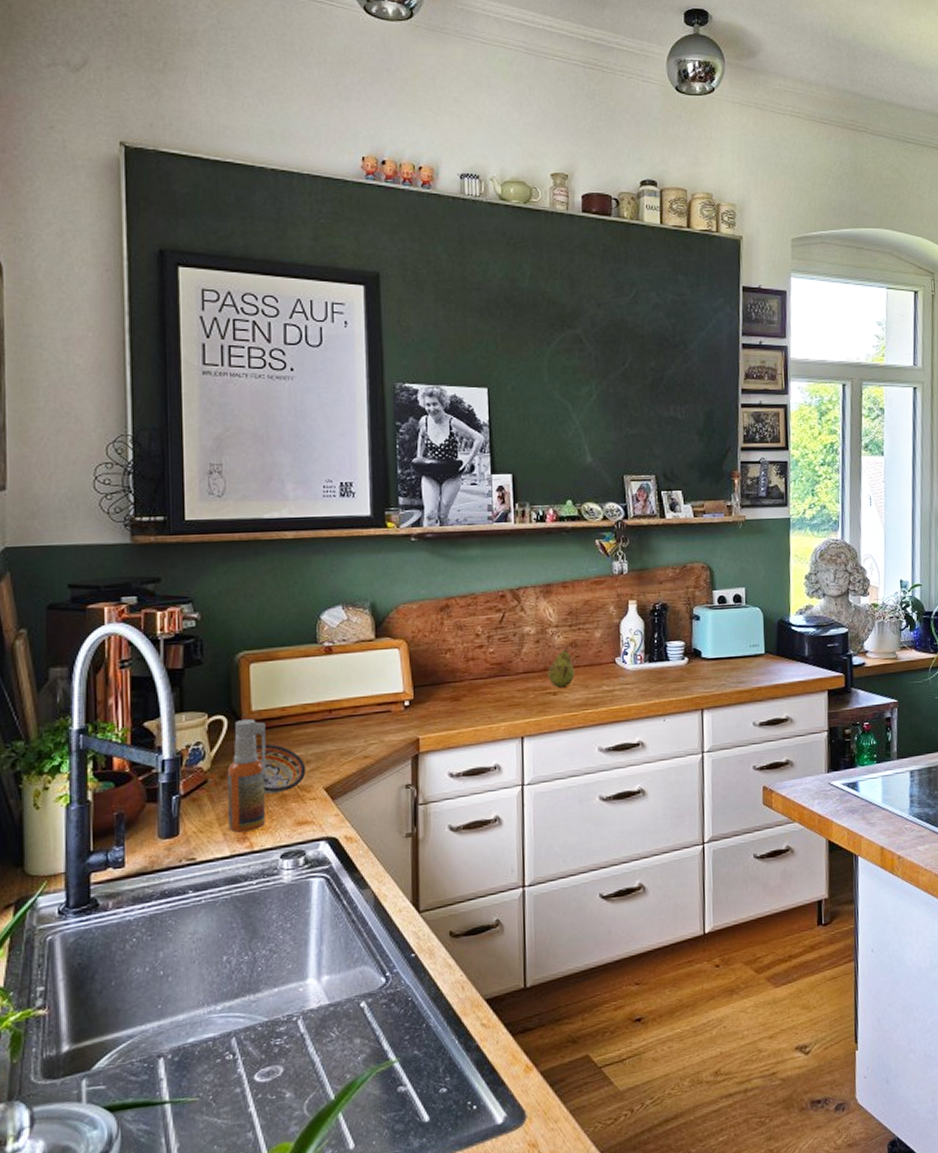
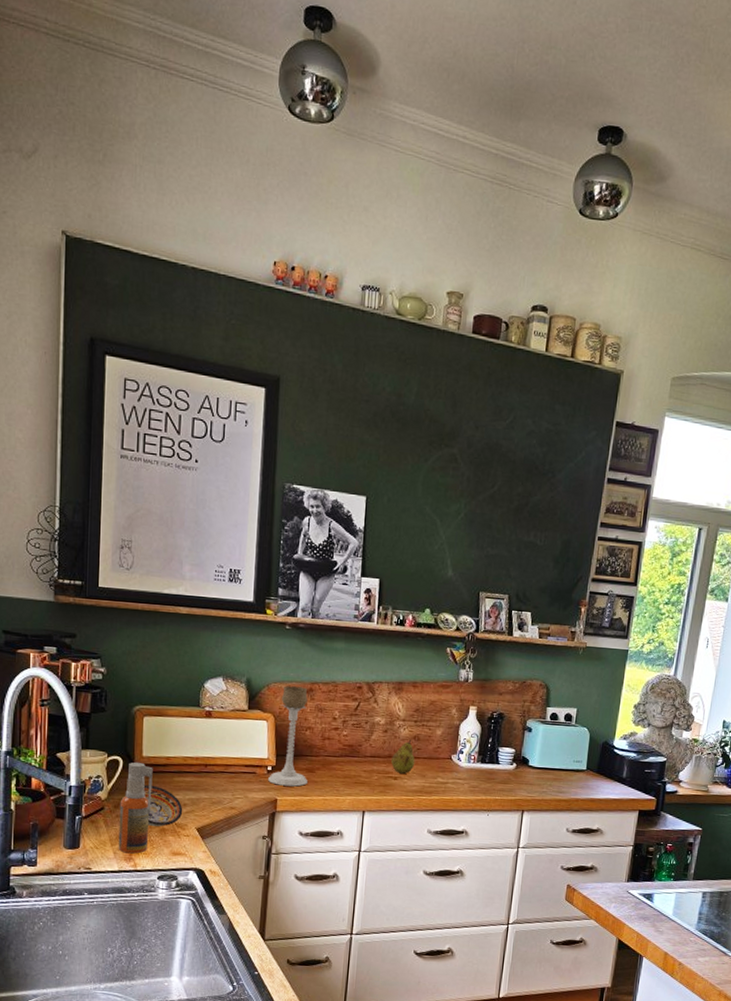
candle holder: none [406,603,453,722] -> present [268,685,308,787]

